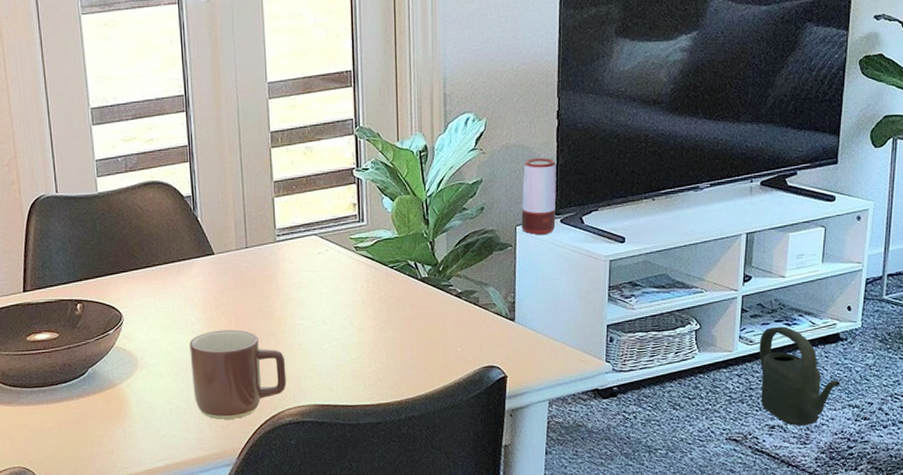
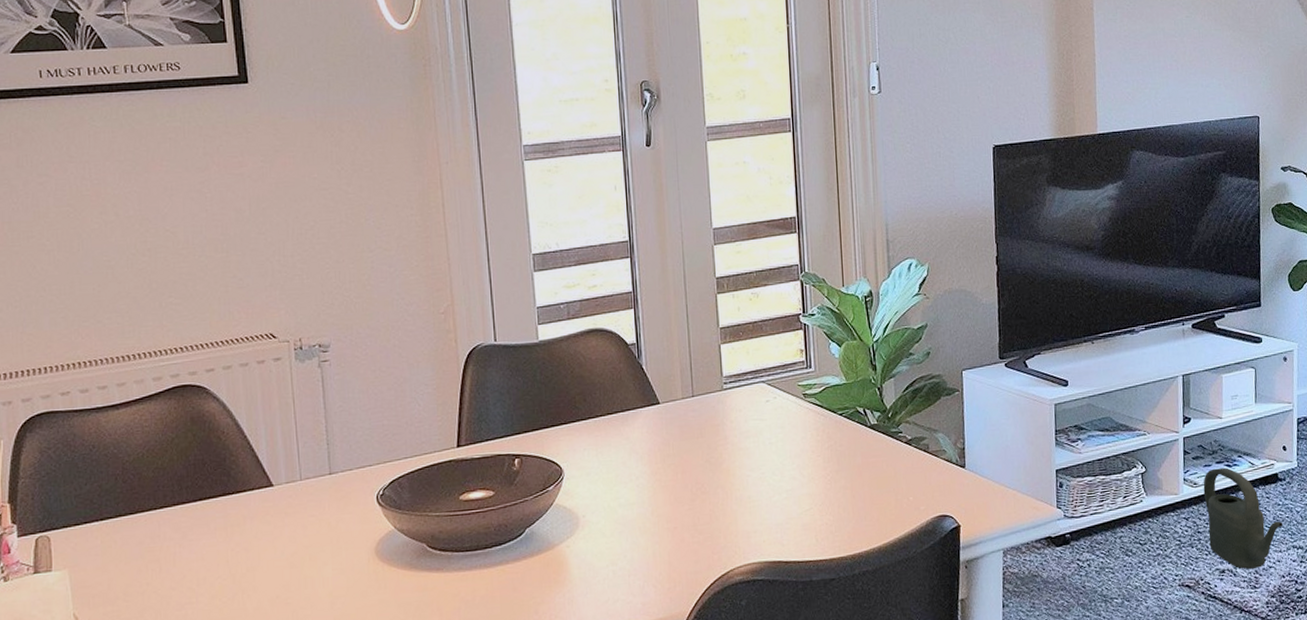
mug: present [189,329,287,420] -> none [634,482,736,581]
speaker: present [521,158,557,236] -> none [966,302,1001,380]

